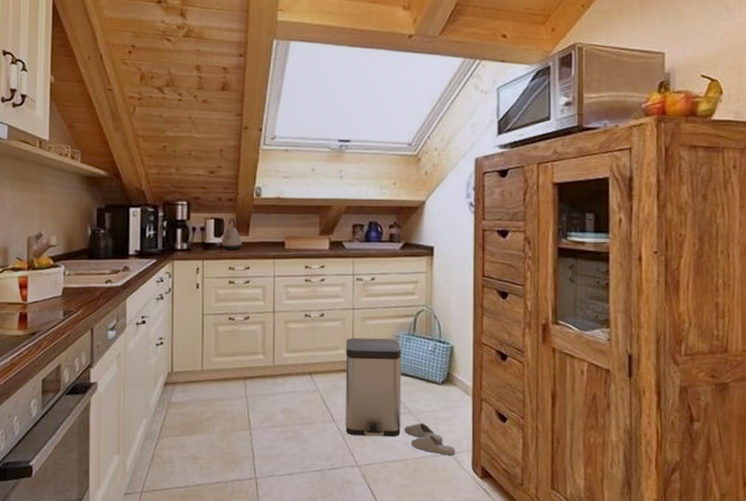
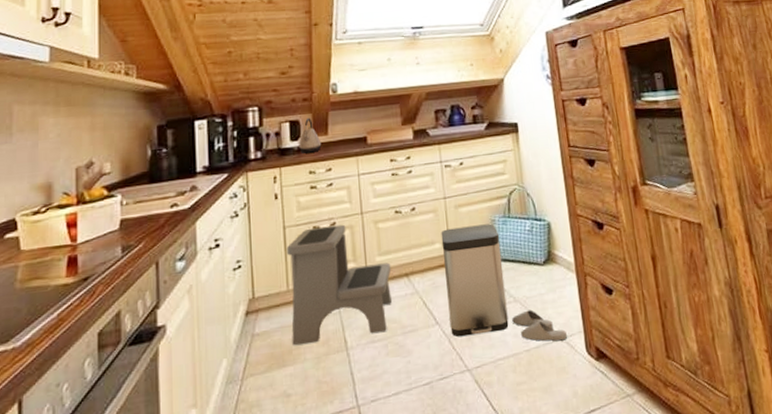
step stool: none [203,318,297,420] -> present [286,224,393,345]

